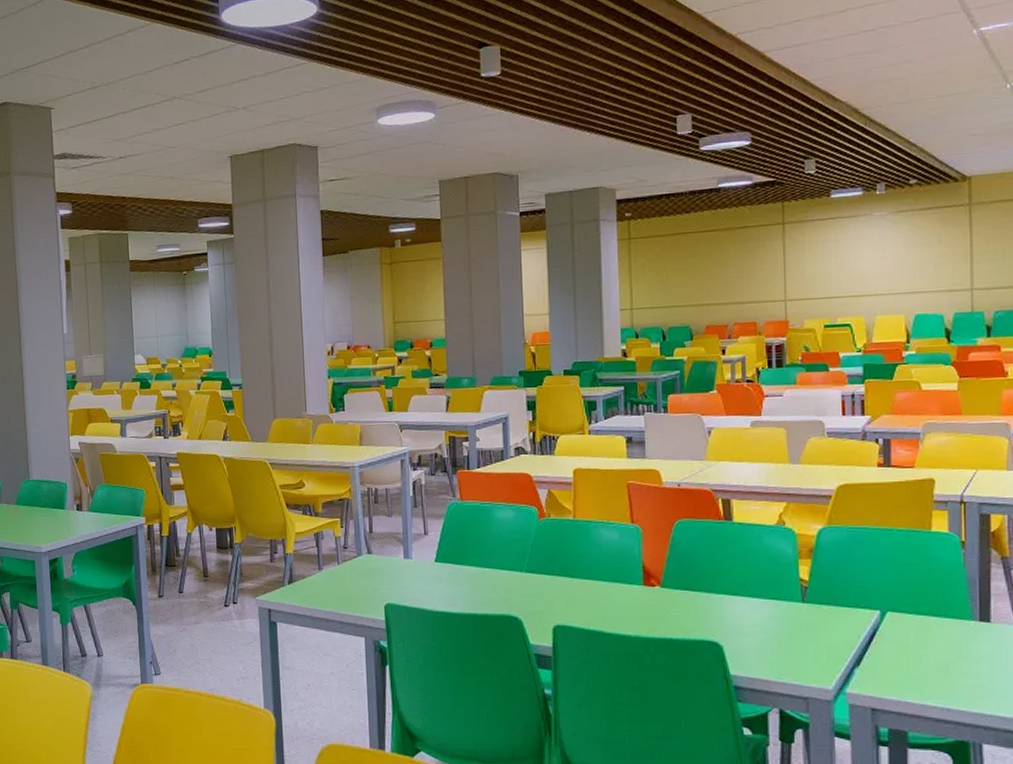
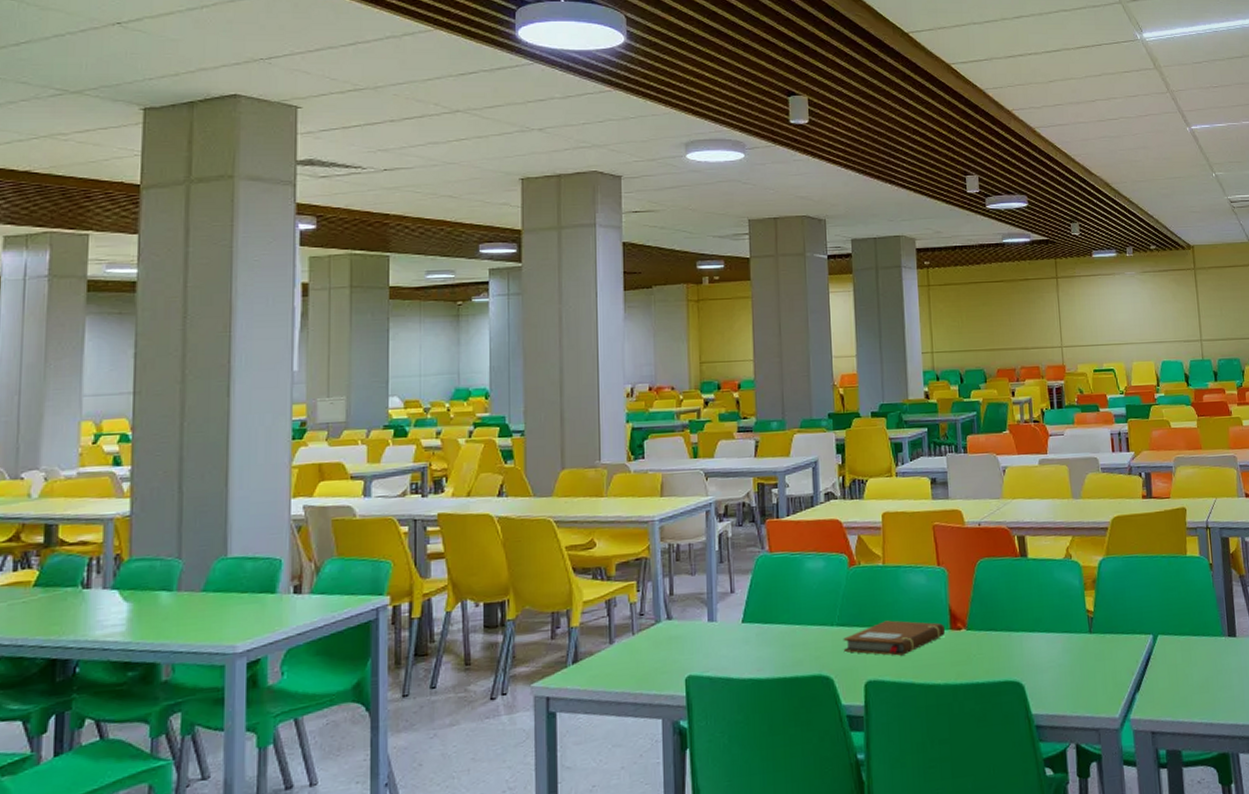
notebook: none [532,571,638,605] -> present [843,620,946,656]

